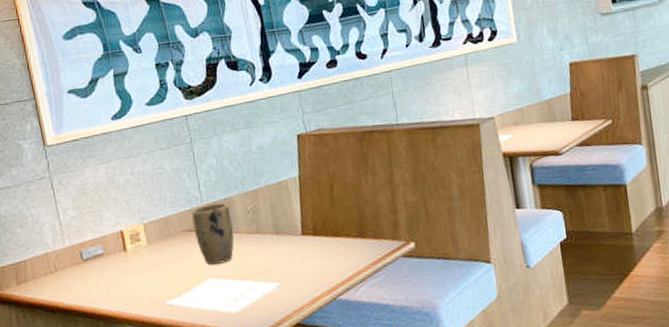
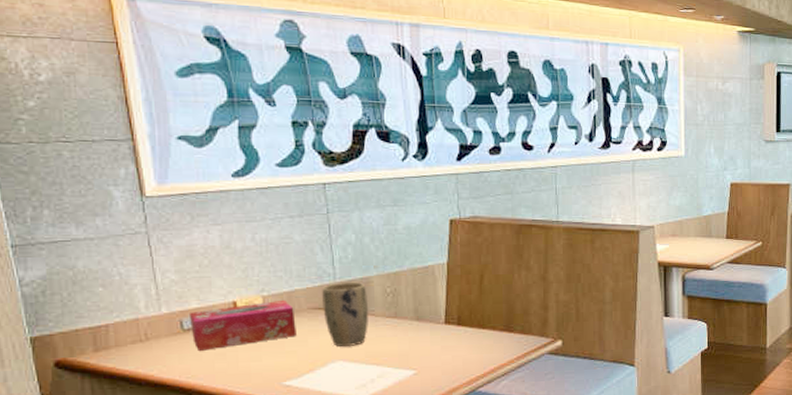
tissue box: none [86,225,174,278] -> present [188,299,296,351]

